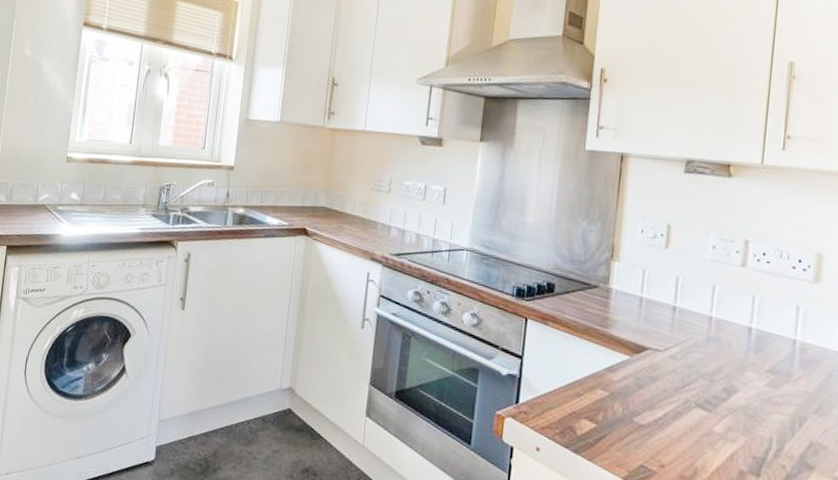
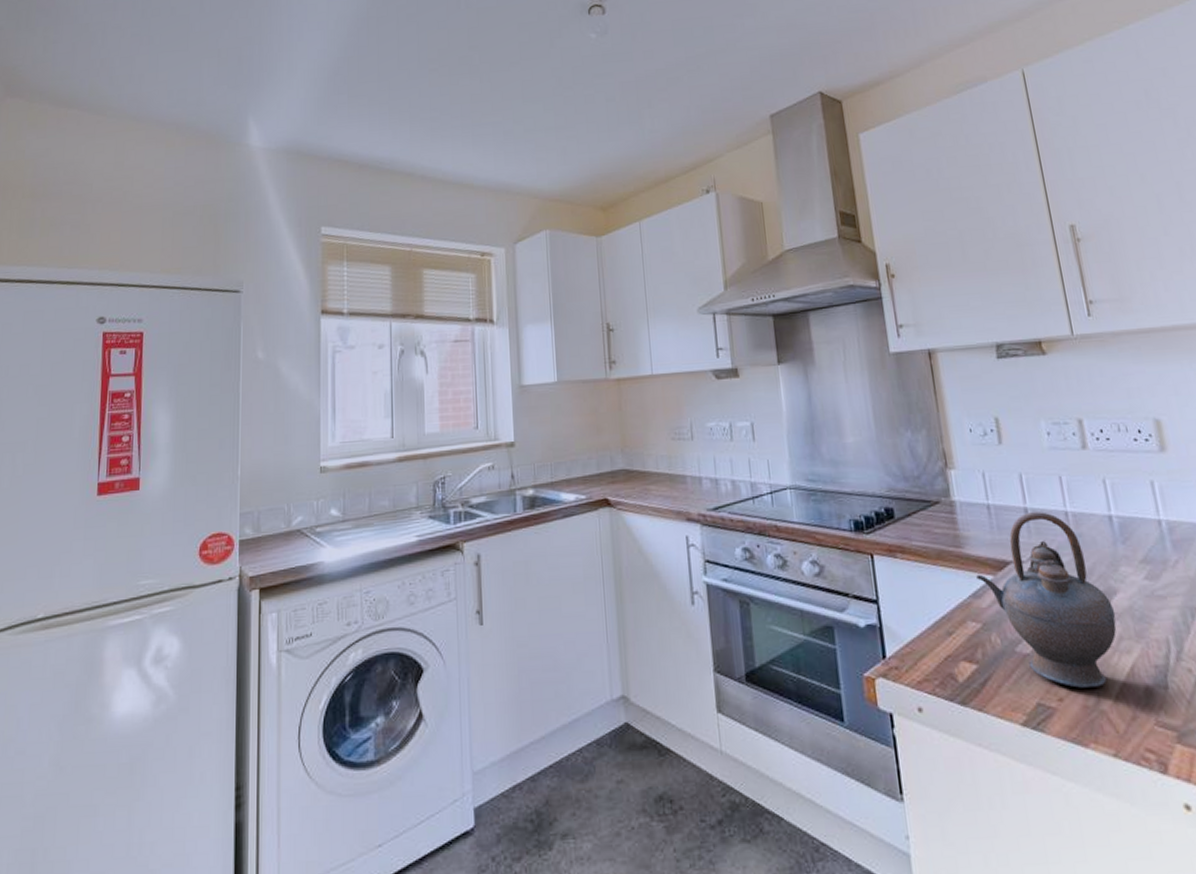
teapot: none [615,310,731,463] -> present [976,512,1117,688]

